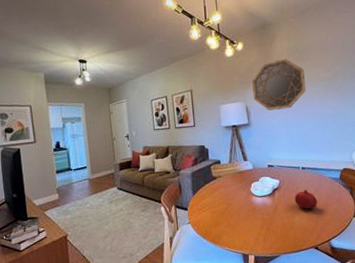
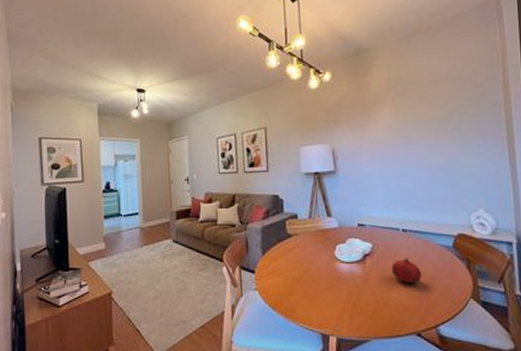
home mirror: present [252,59,306,110] -> none [341,93,411,156]

